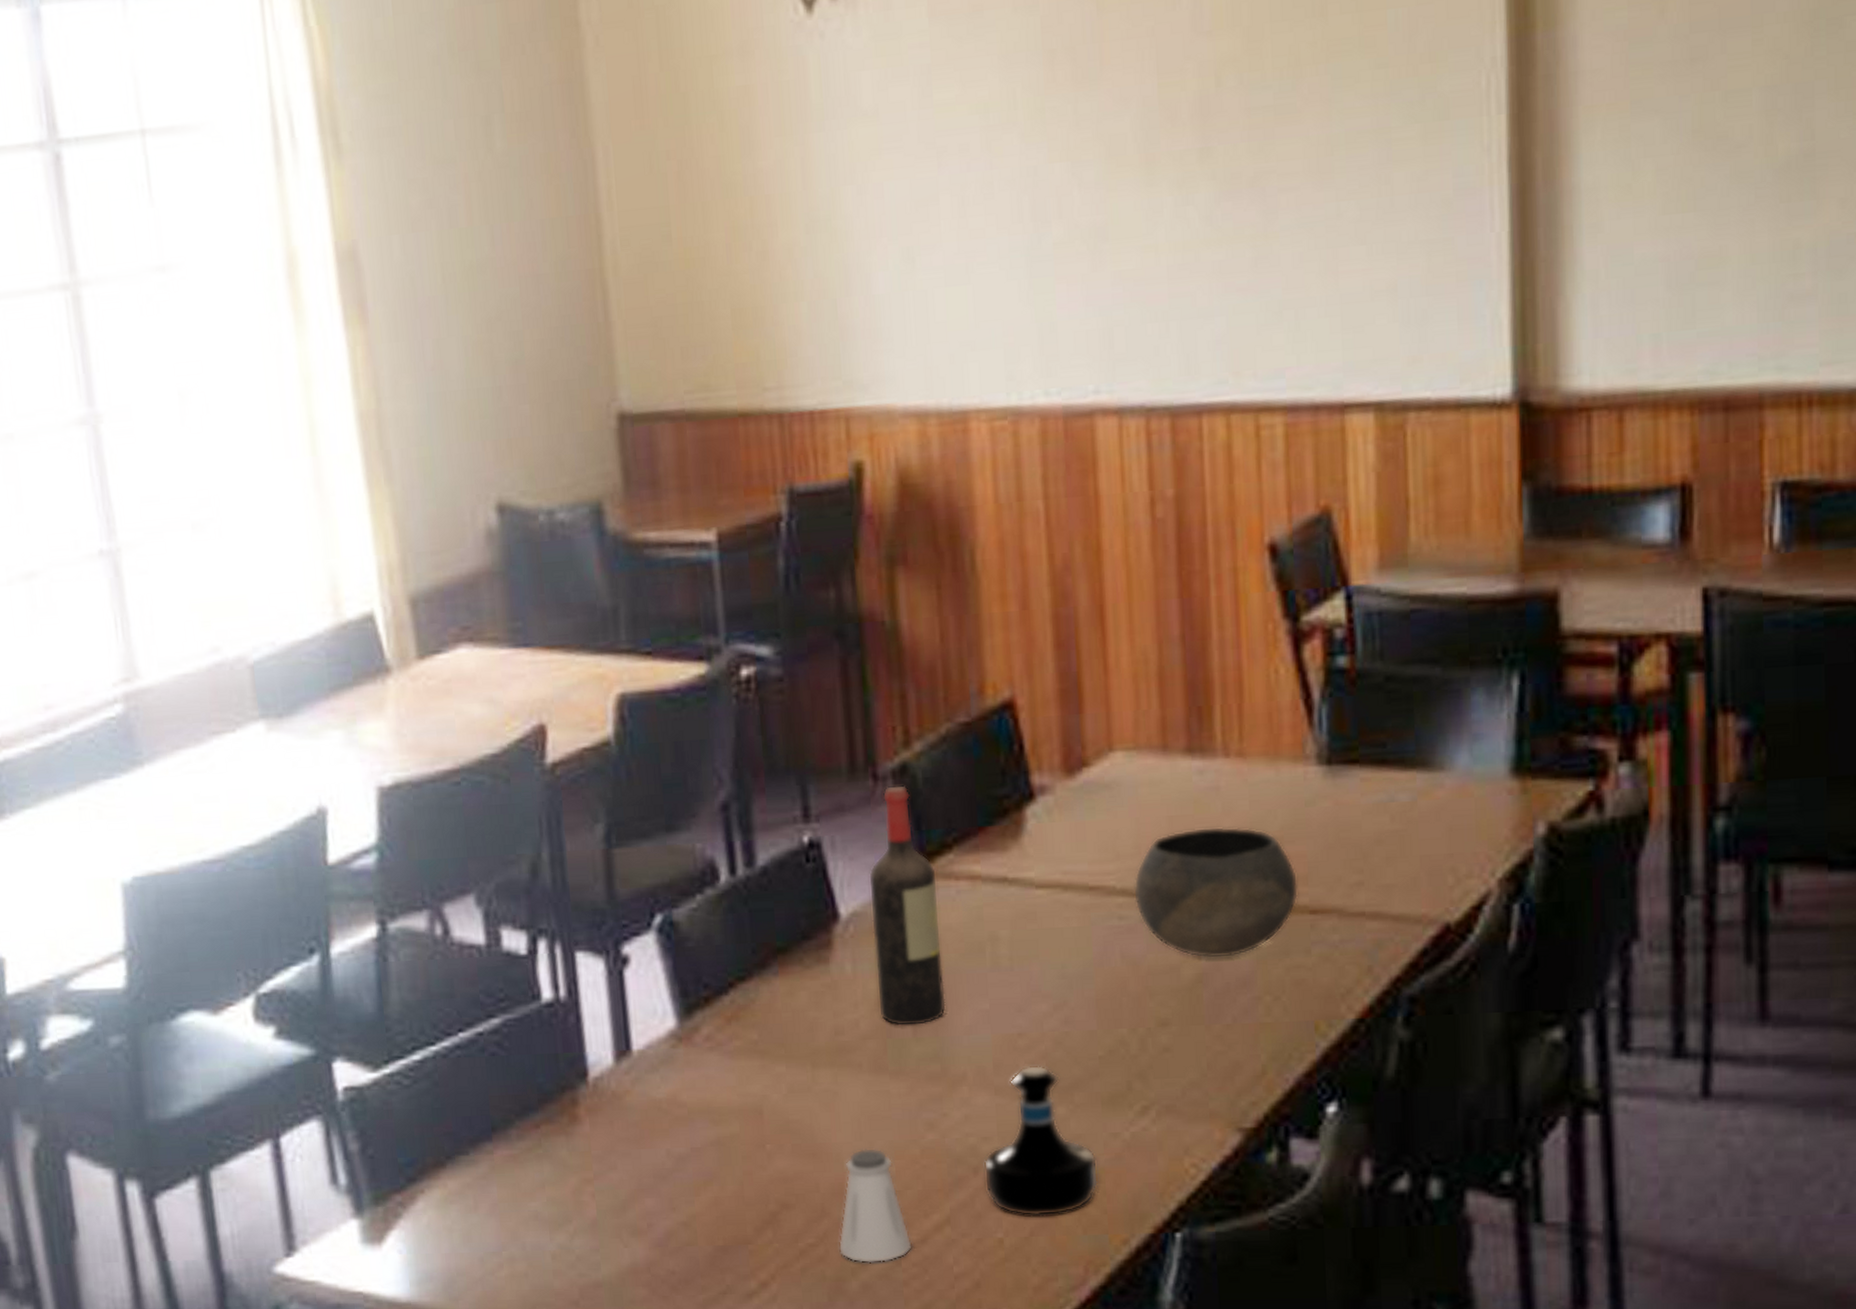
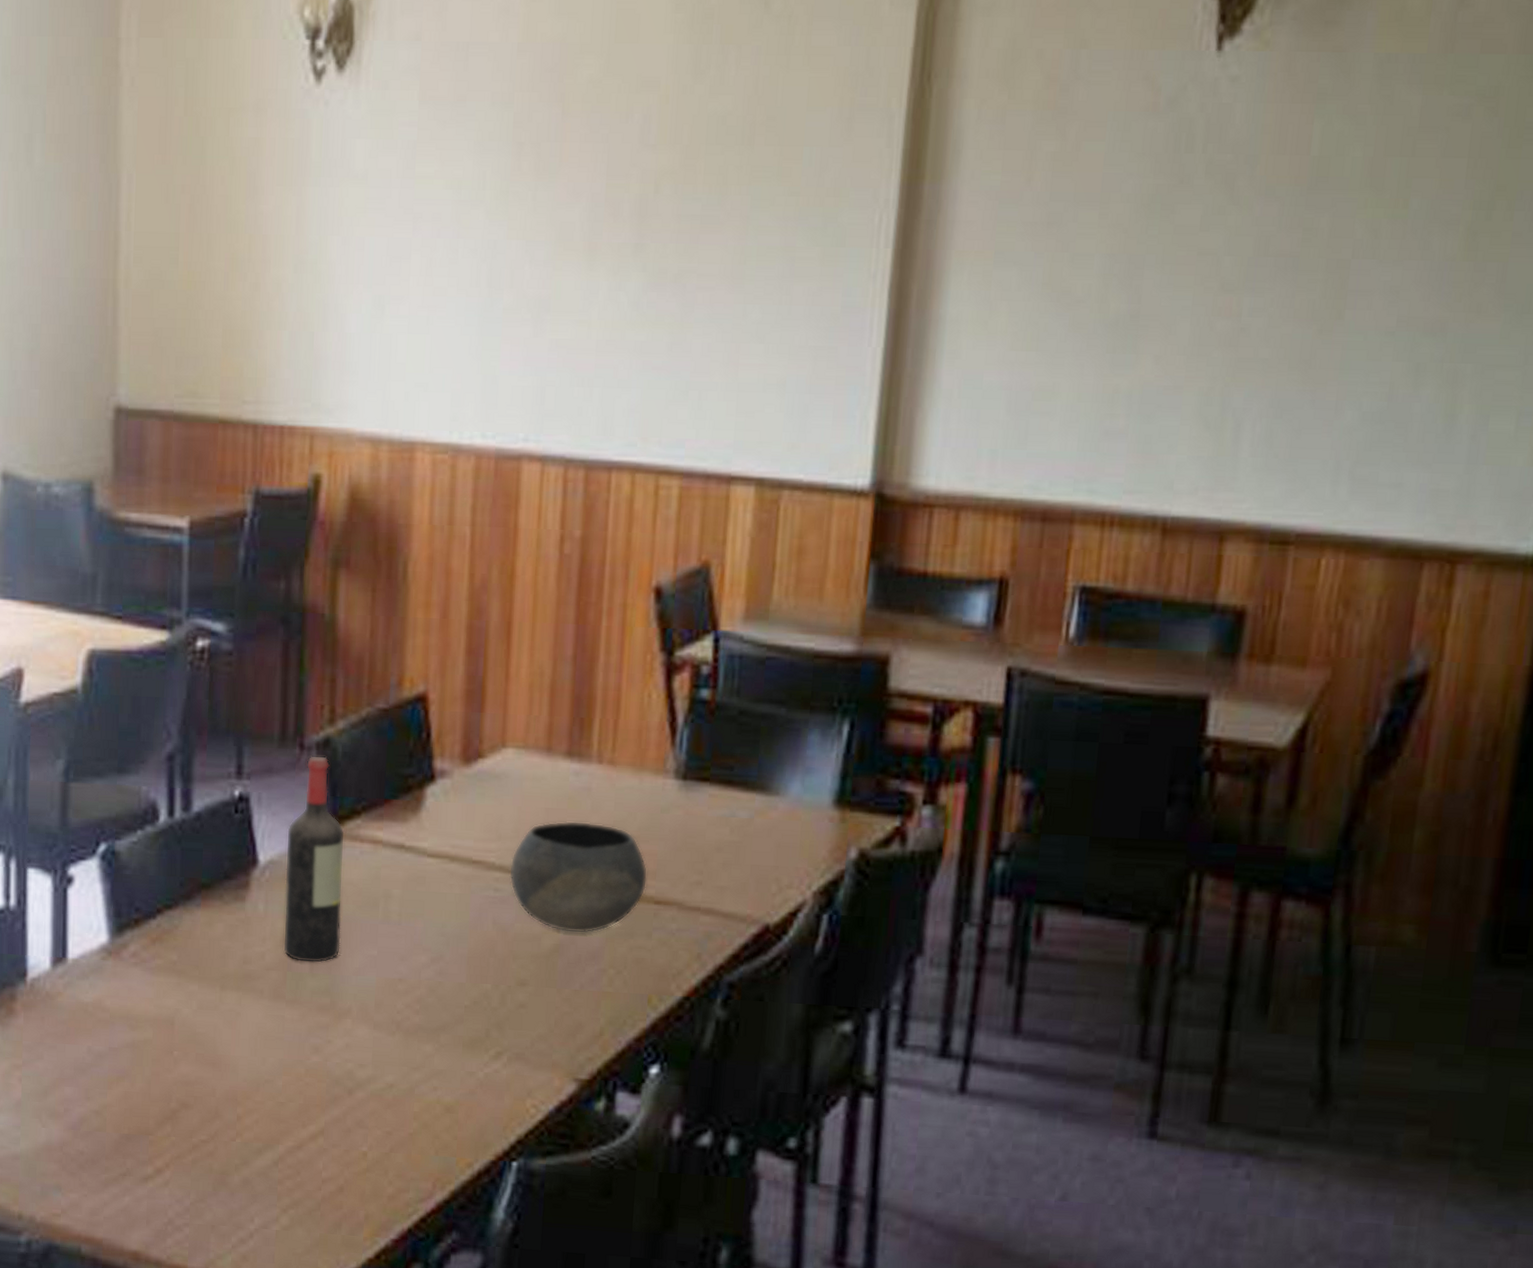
saltshaker: present [838,1148,913,1264] -> none [226,1063,290,1163]
tequila bottle: present [983,1065,1099,1217] -> none [356,1007,454,1137]

